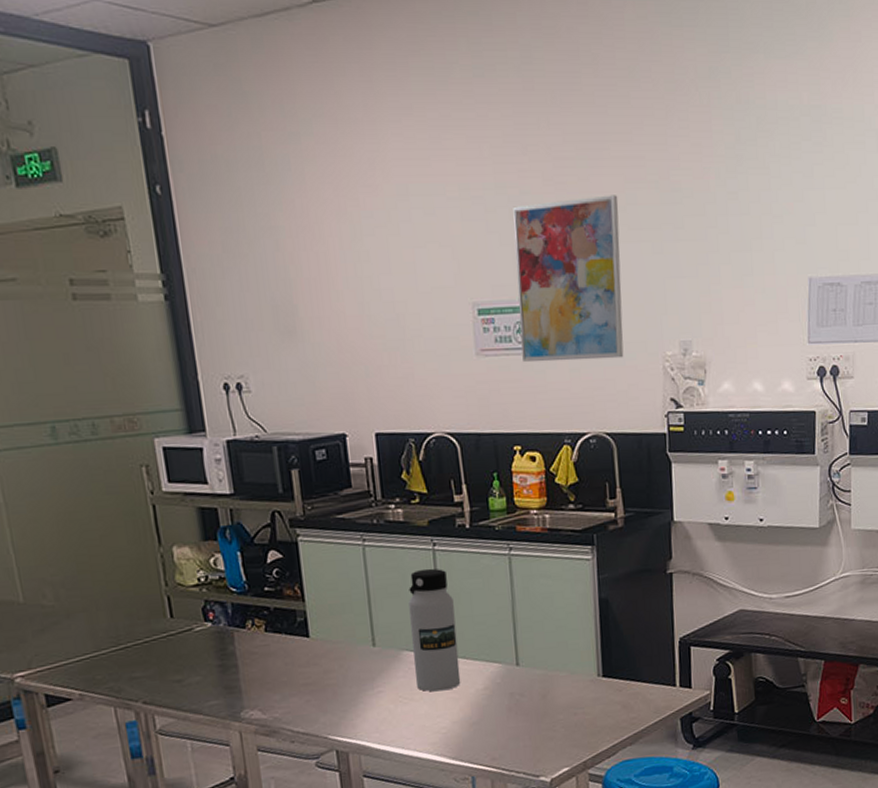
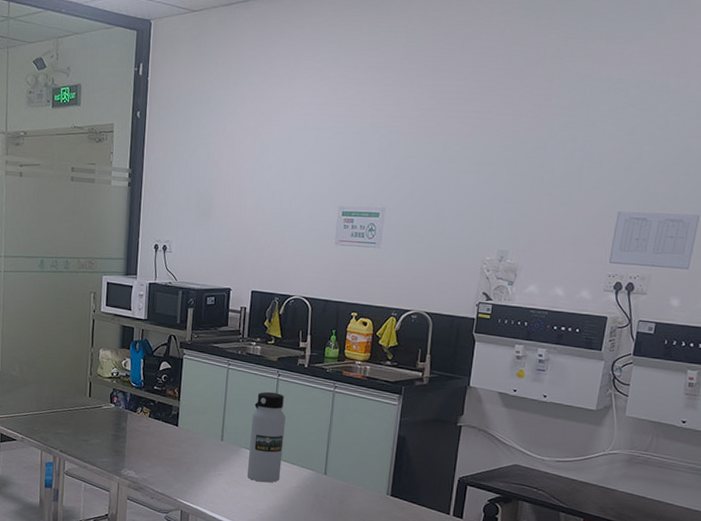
wall art: present [513,195,624,363] -> none [370,137,466,258]

